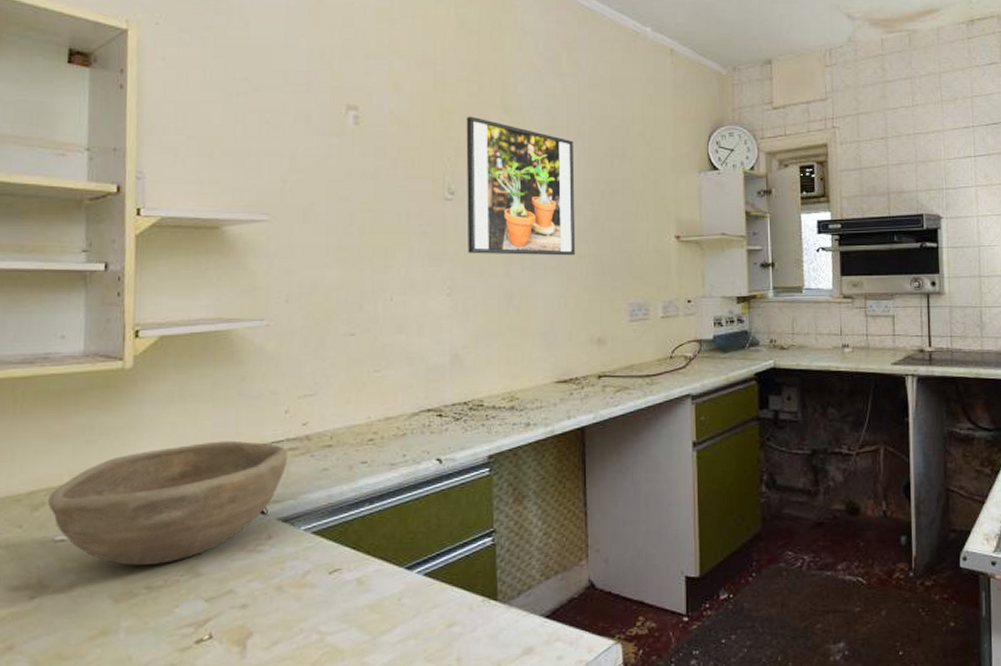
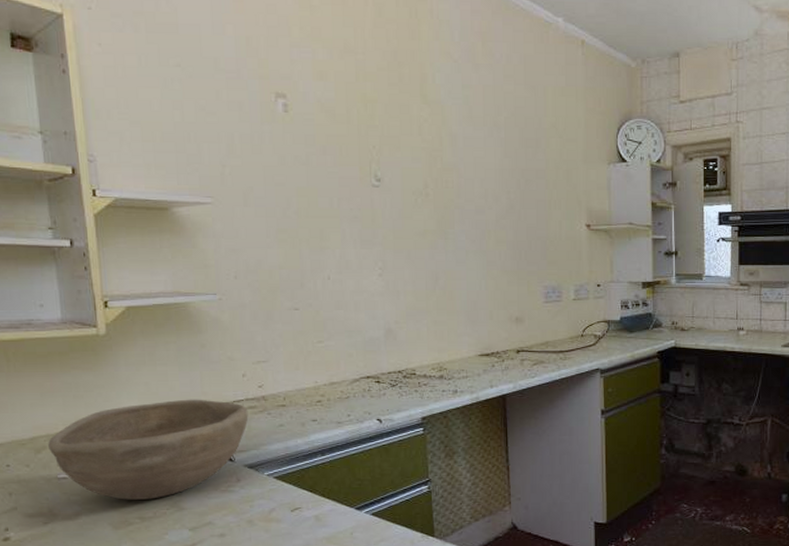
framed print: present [466,116,576,256] -> none [389,105,495,241]

